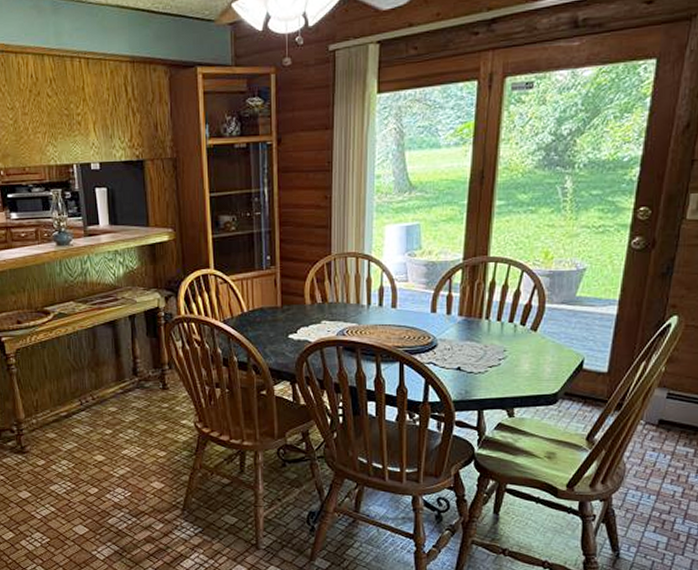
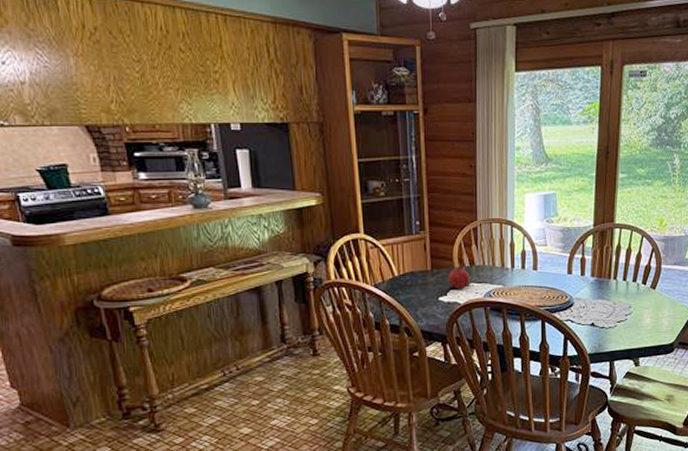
fruit: none [299,303,322,327] -> present [448,266,470,289]

